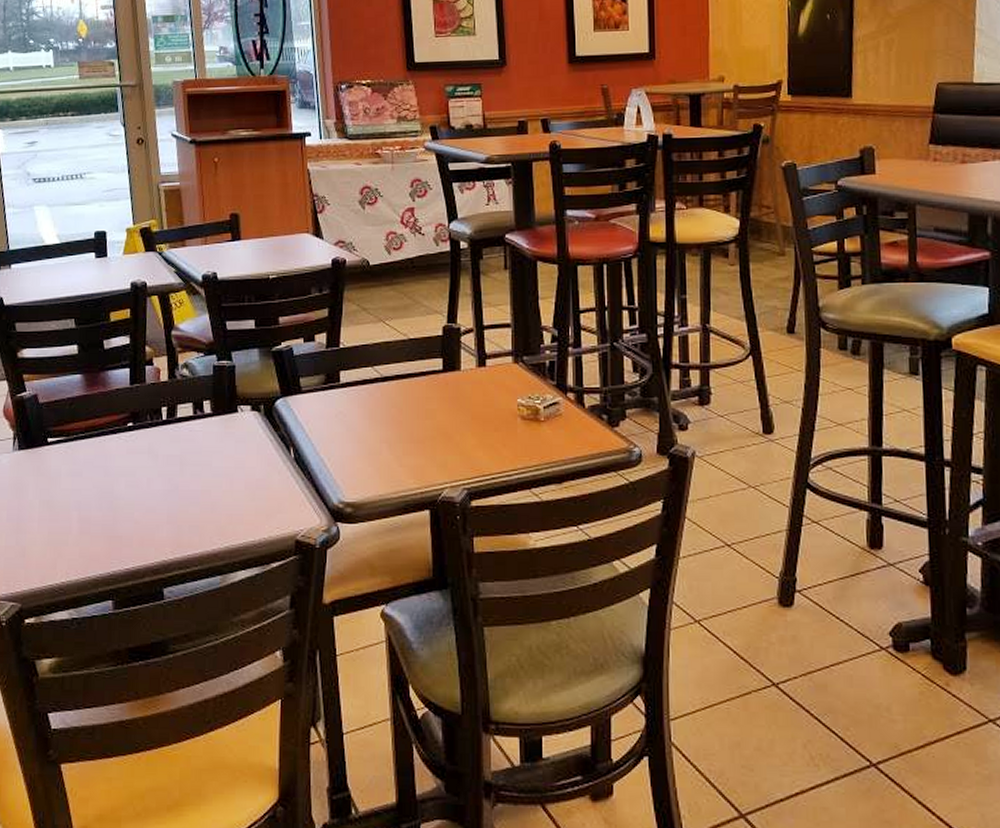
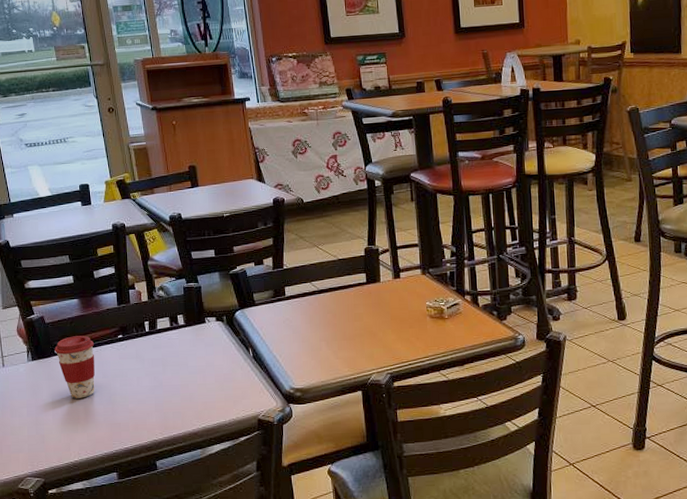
coffee cup: none [47,421,97,502] -> present [54,335,95,399]

